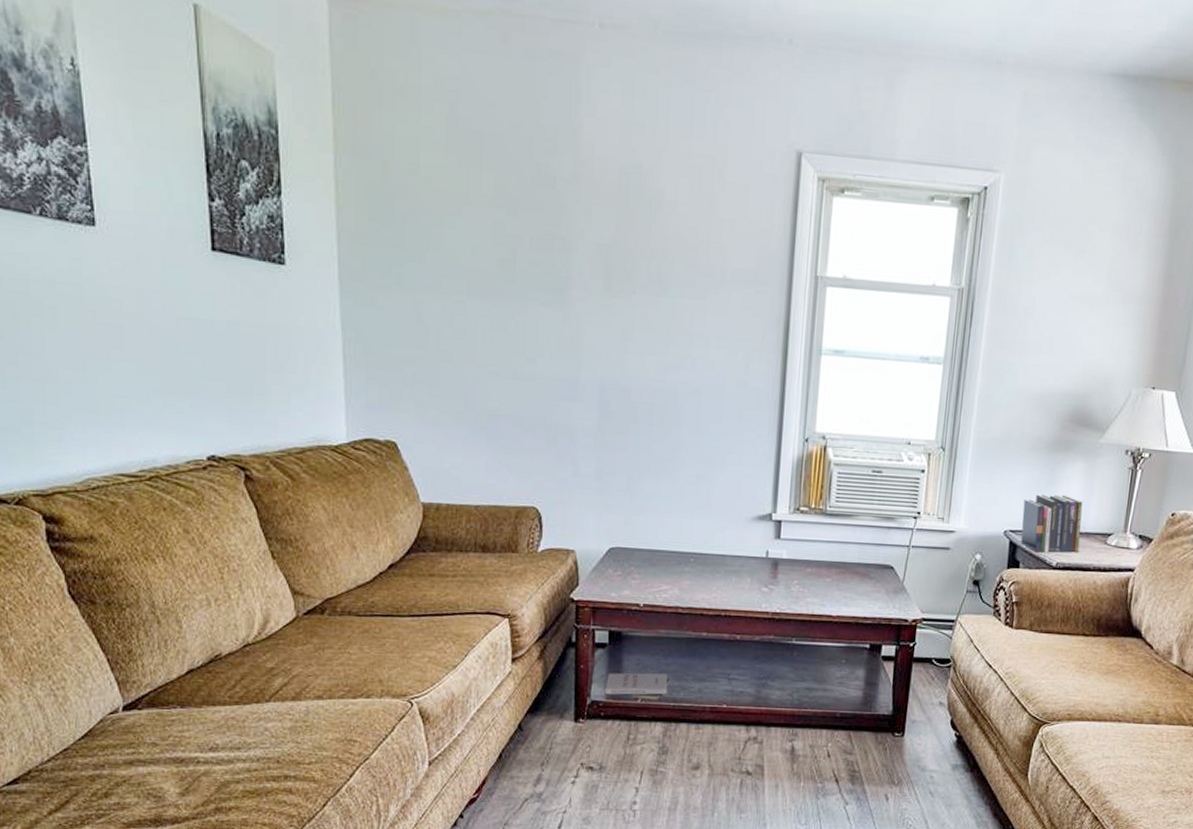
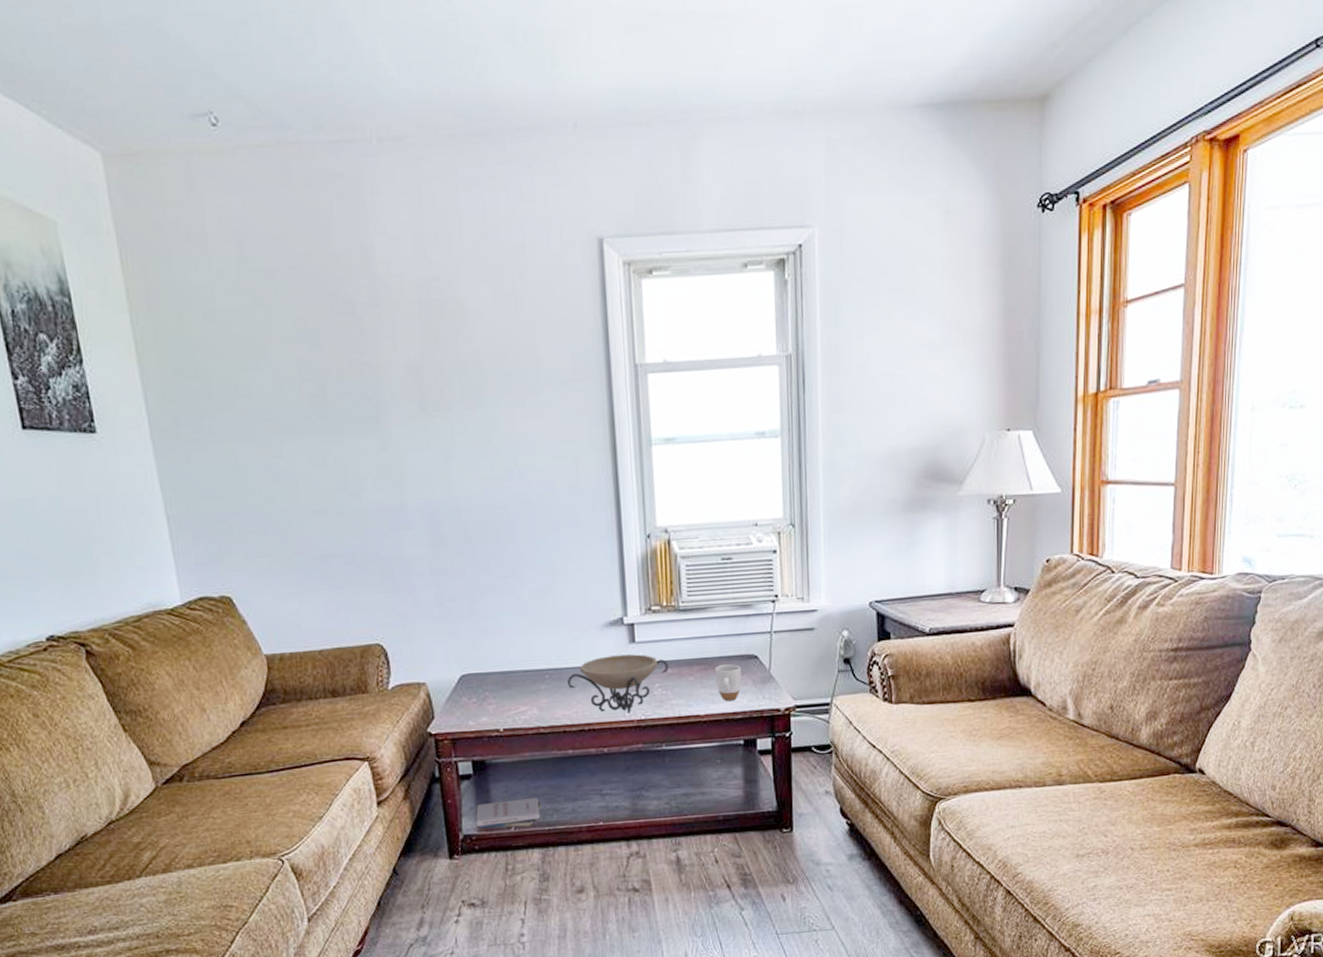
decorative bowl: none [710,548,809,605] -> present [567,654,669,713]
mug: none [851,571,877,606] -> present [715,664,742,702]
books: present [1020,494,1083,554] -> none [886,555,952,622]

